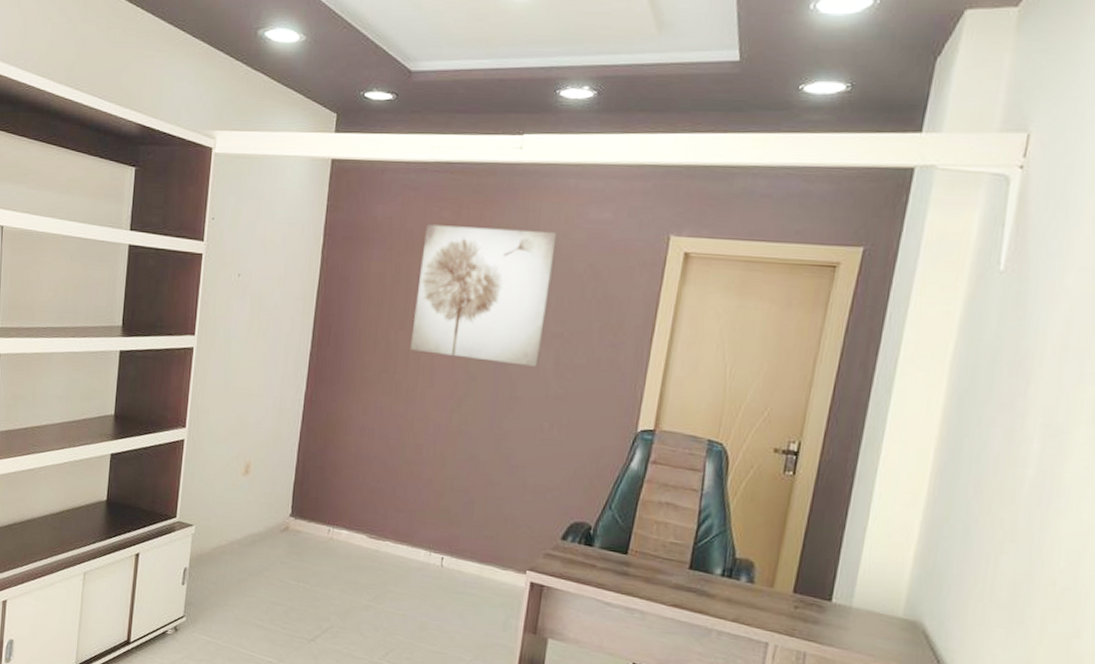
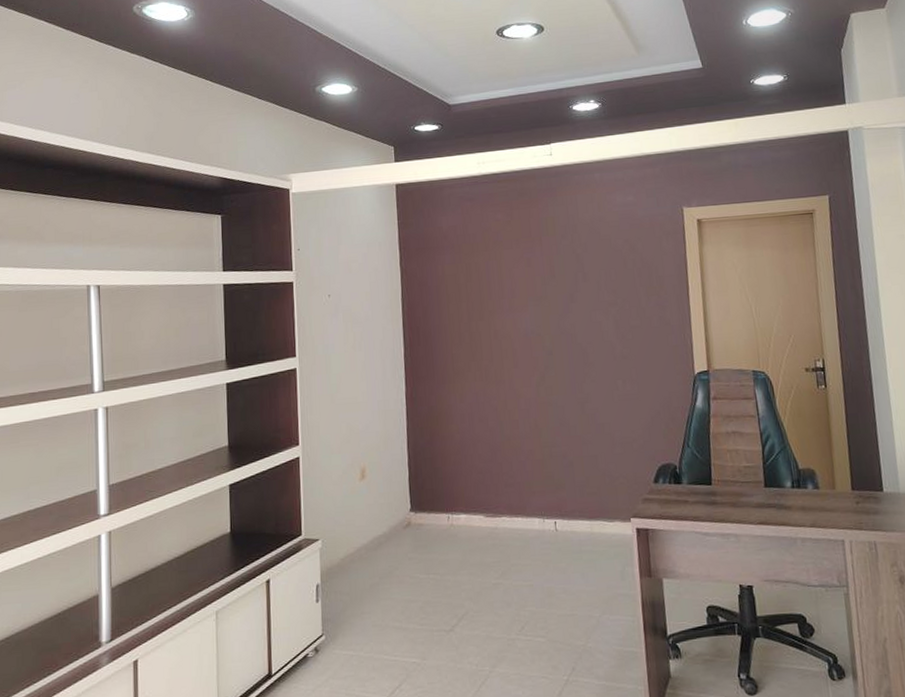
wall art: present [410,224,557,367] -> none [485,218,602,338]

